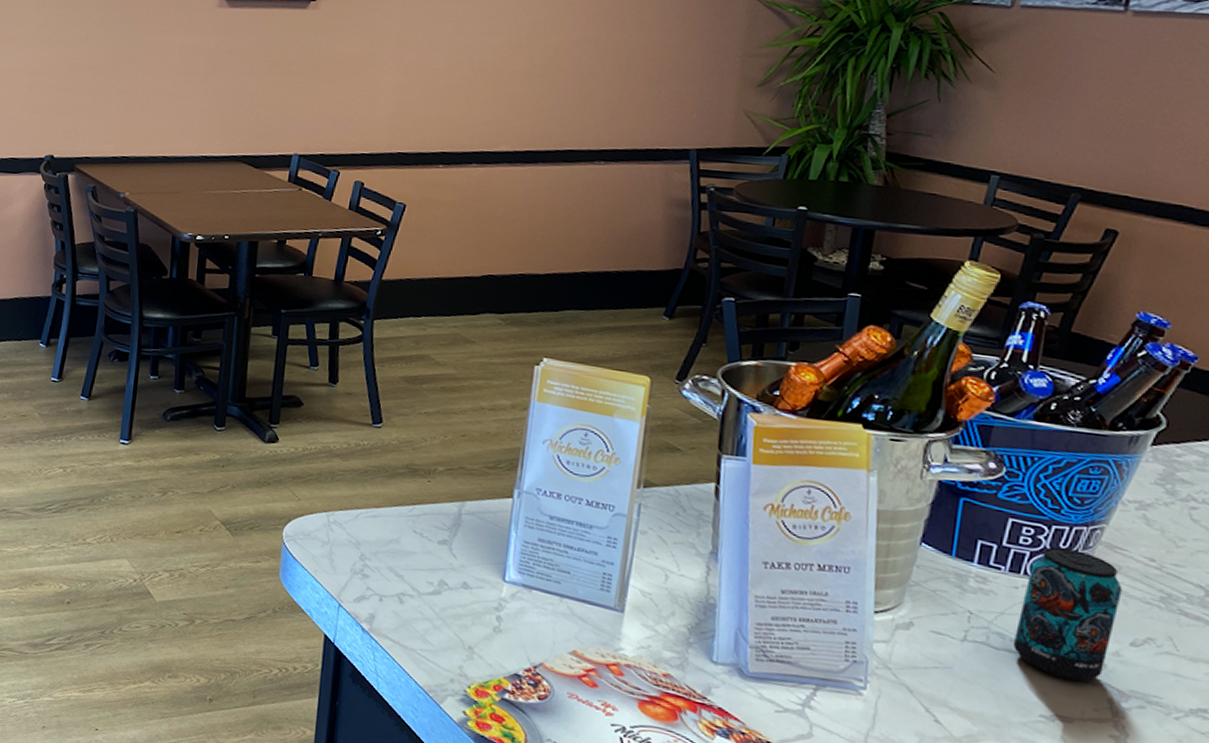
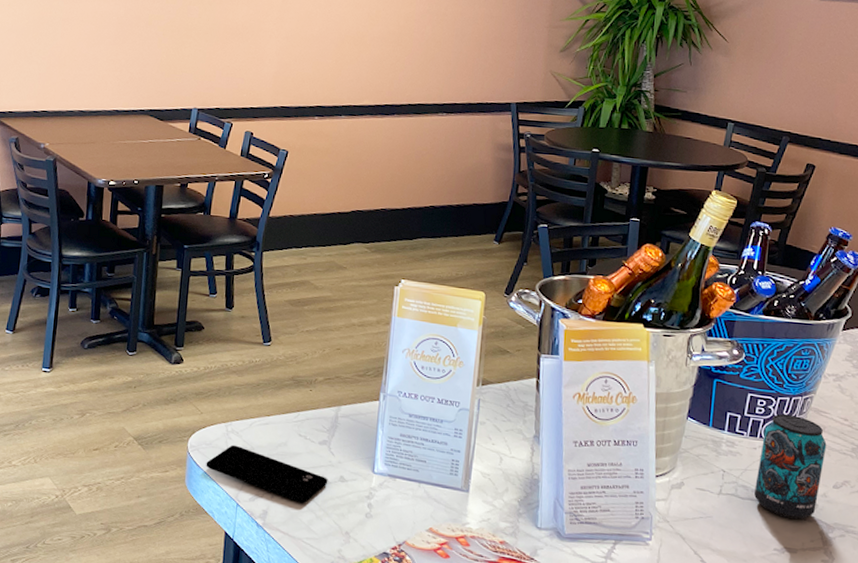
smartphone: none [303,537,449,610] -> present [206,444,328,504]

